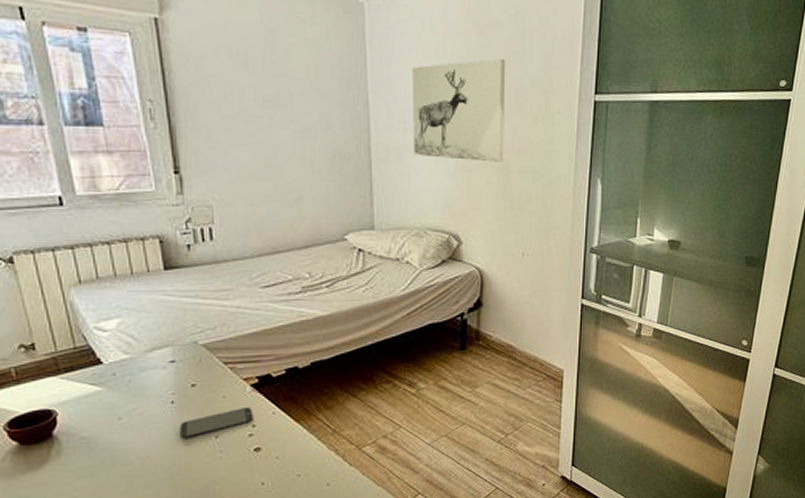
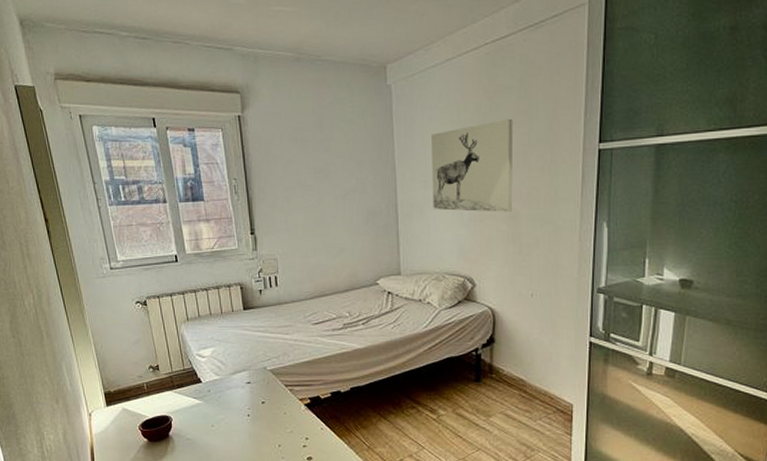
smartphone: present [180,406,252,438] -> none [253,422,306,445]

